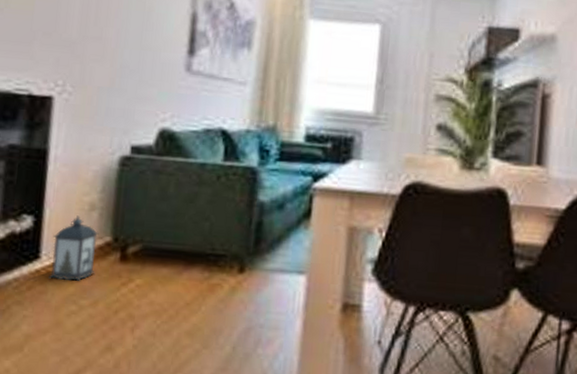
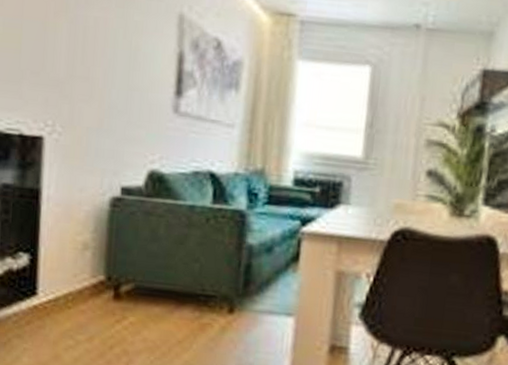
lantern: present [49,215,99,281] -> none [46,254,93,317]

